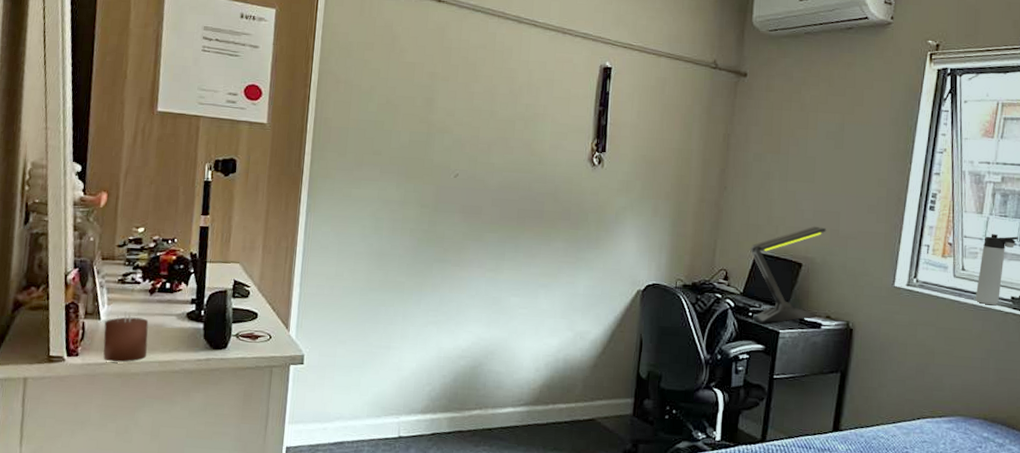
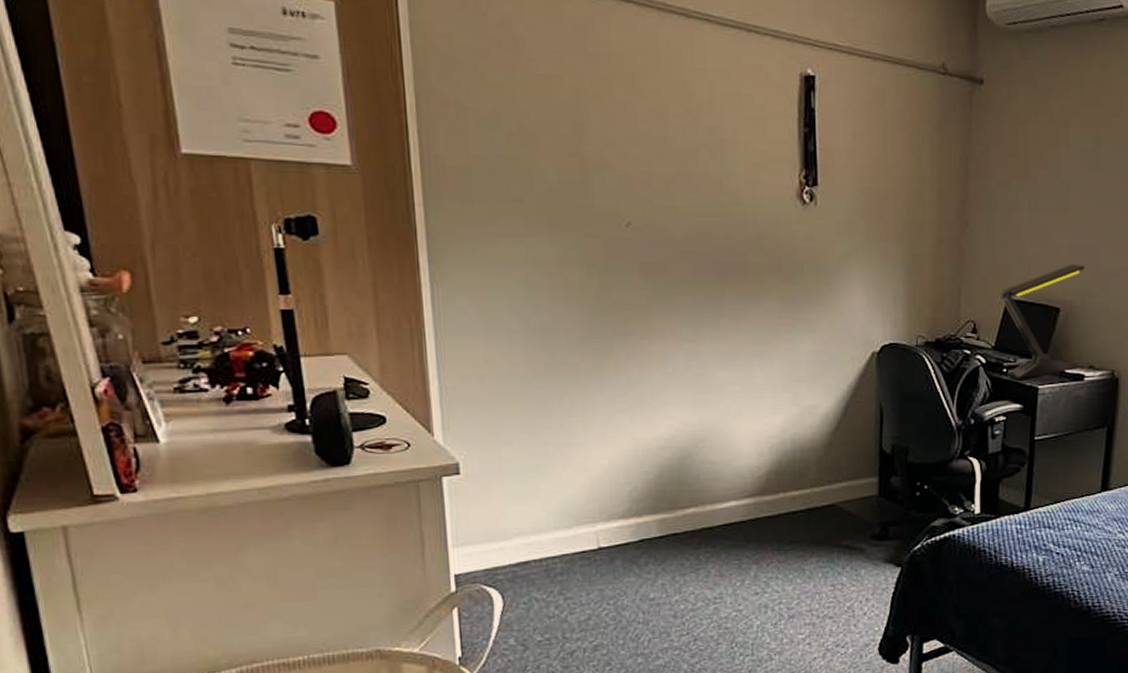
candle: present [103,311,149,363] -> none [167,428,239,495]

